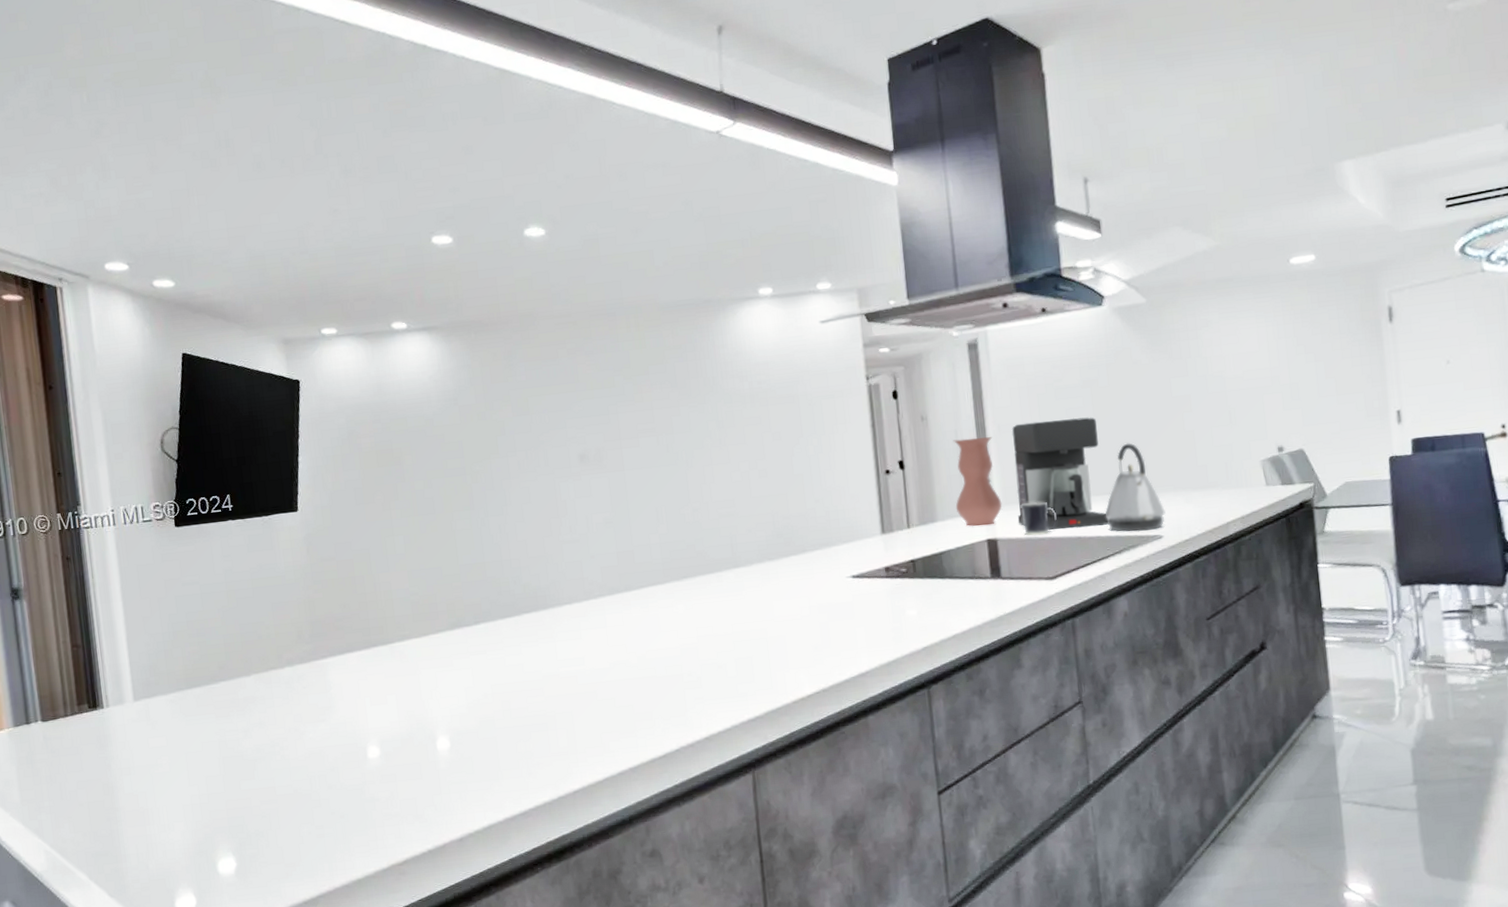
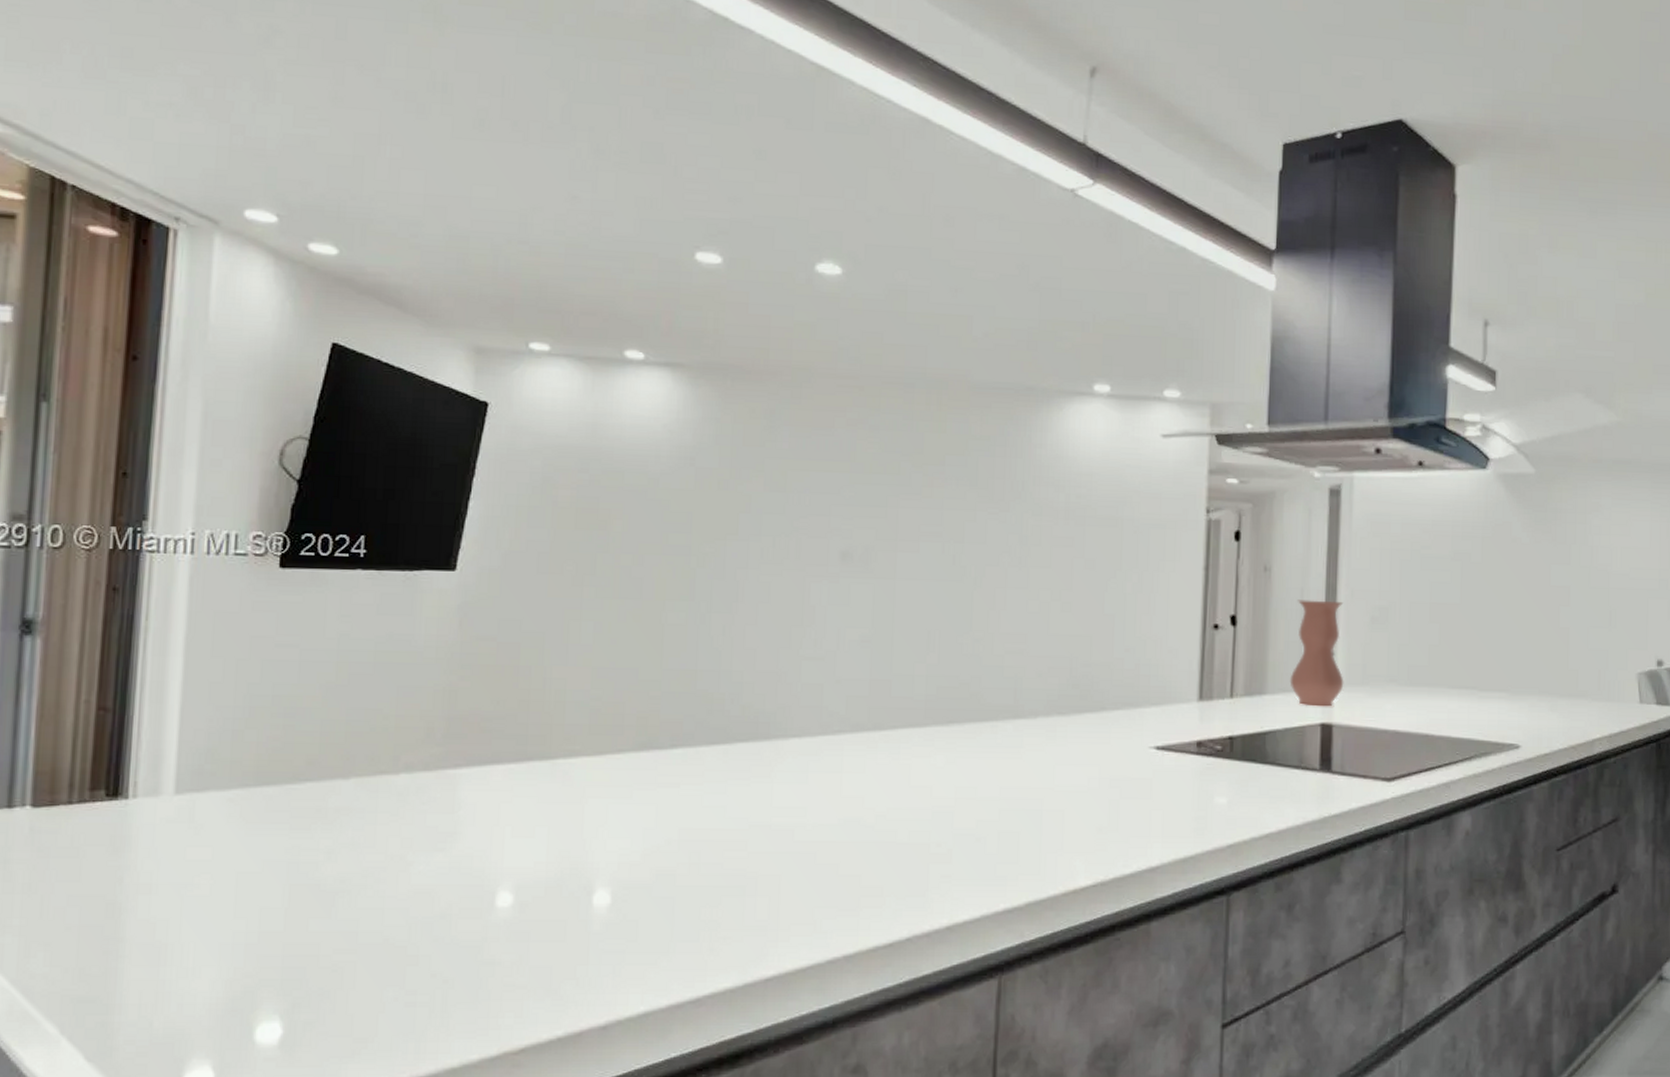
coffee maker: present [1011,417,1109,530] -> none [1359,591,1463,724]
mug: present [1020,501,1057,537] -> none [1364,686,1404,727]
kettle: present [1105,443,1166,533] -> none [1459,632,1527,738]

